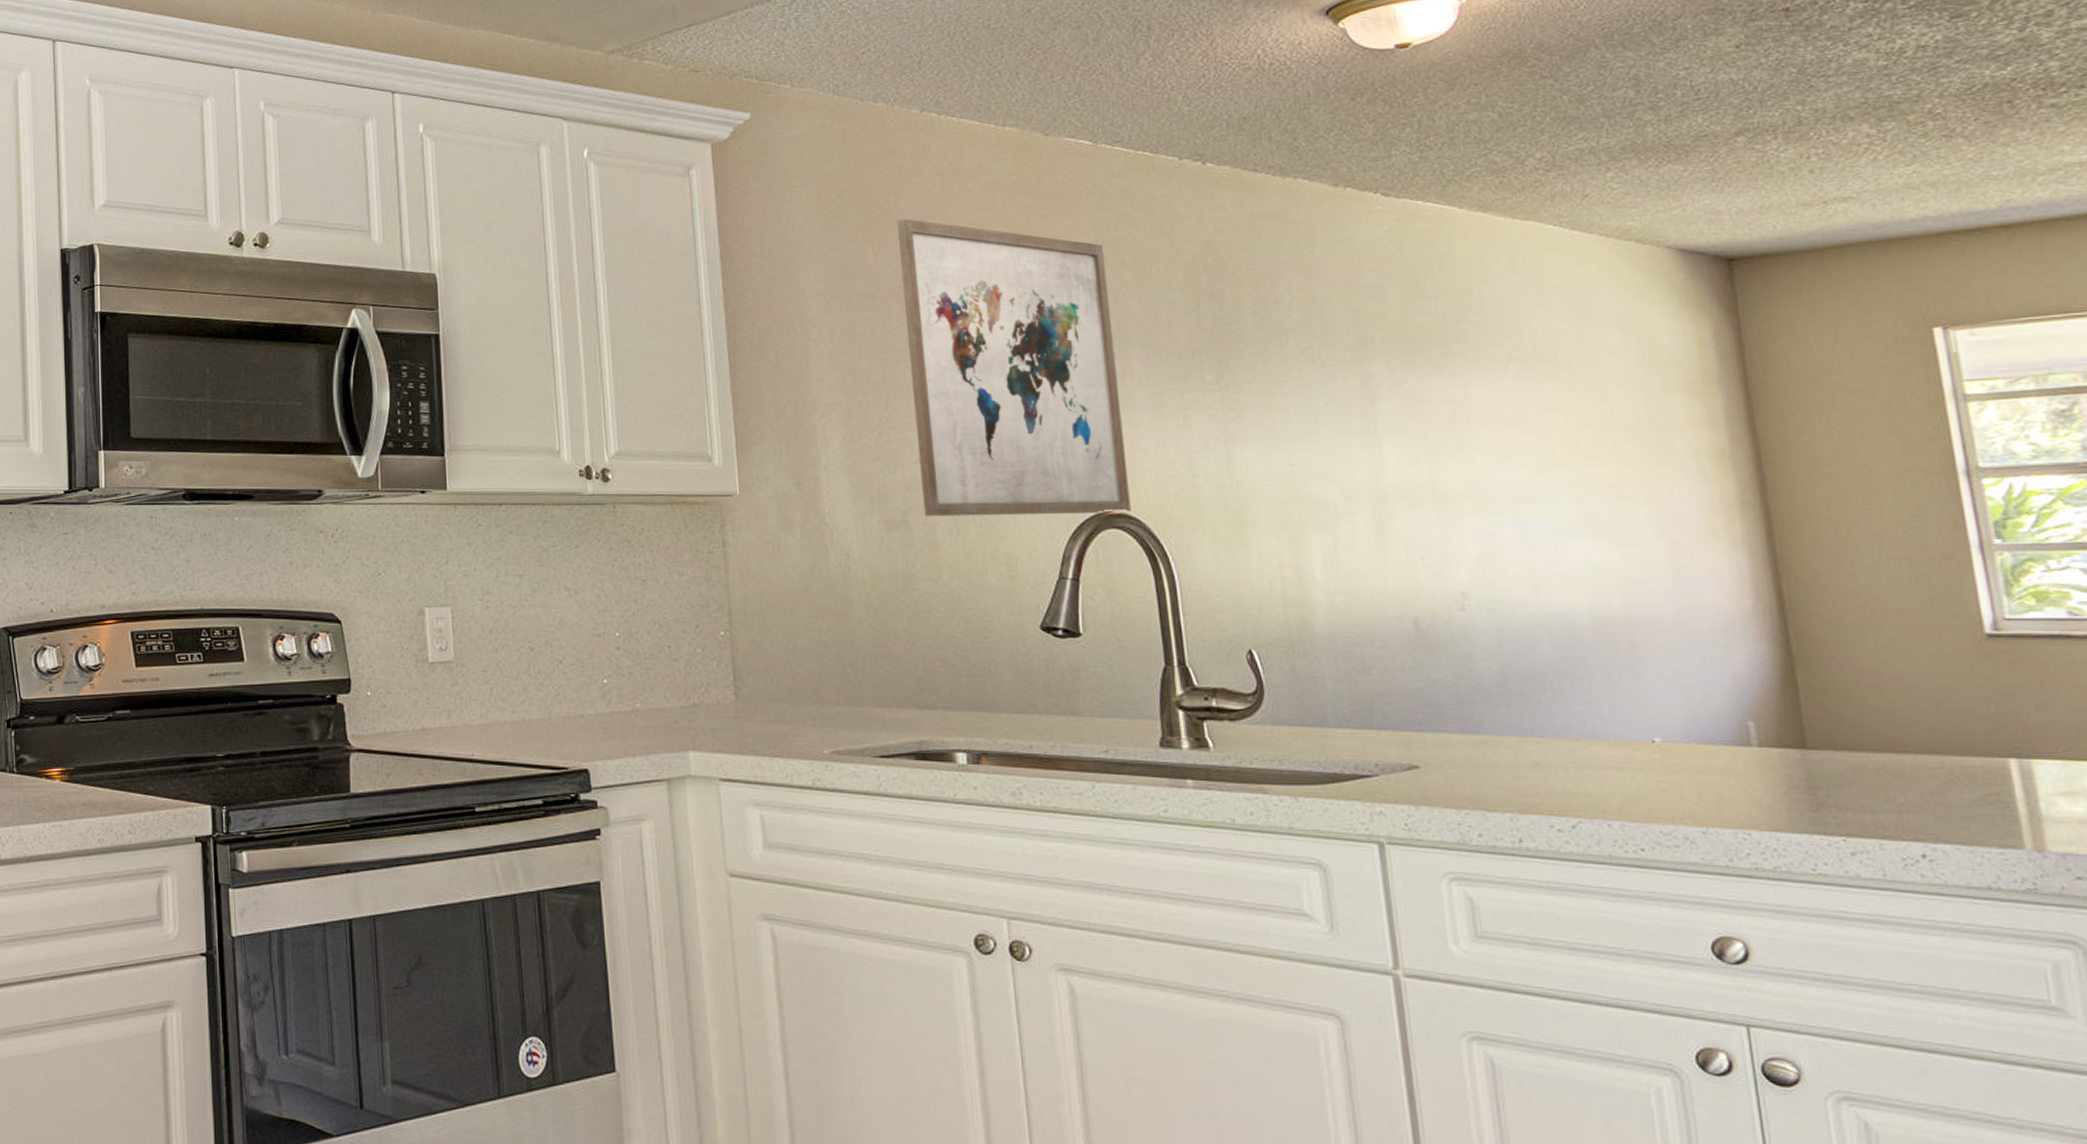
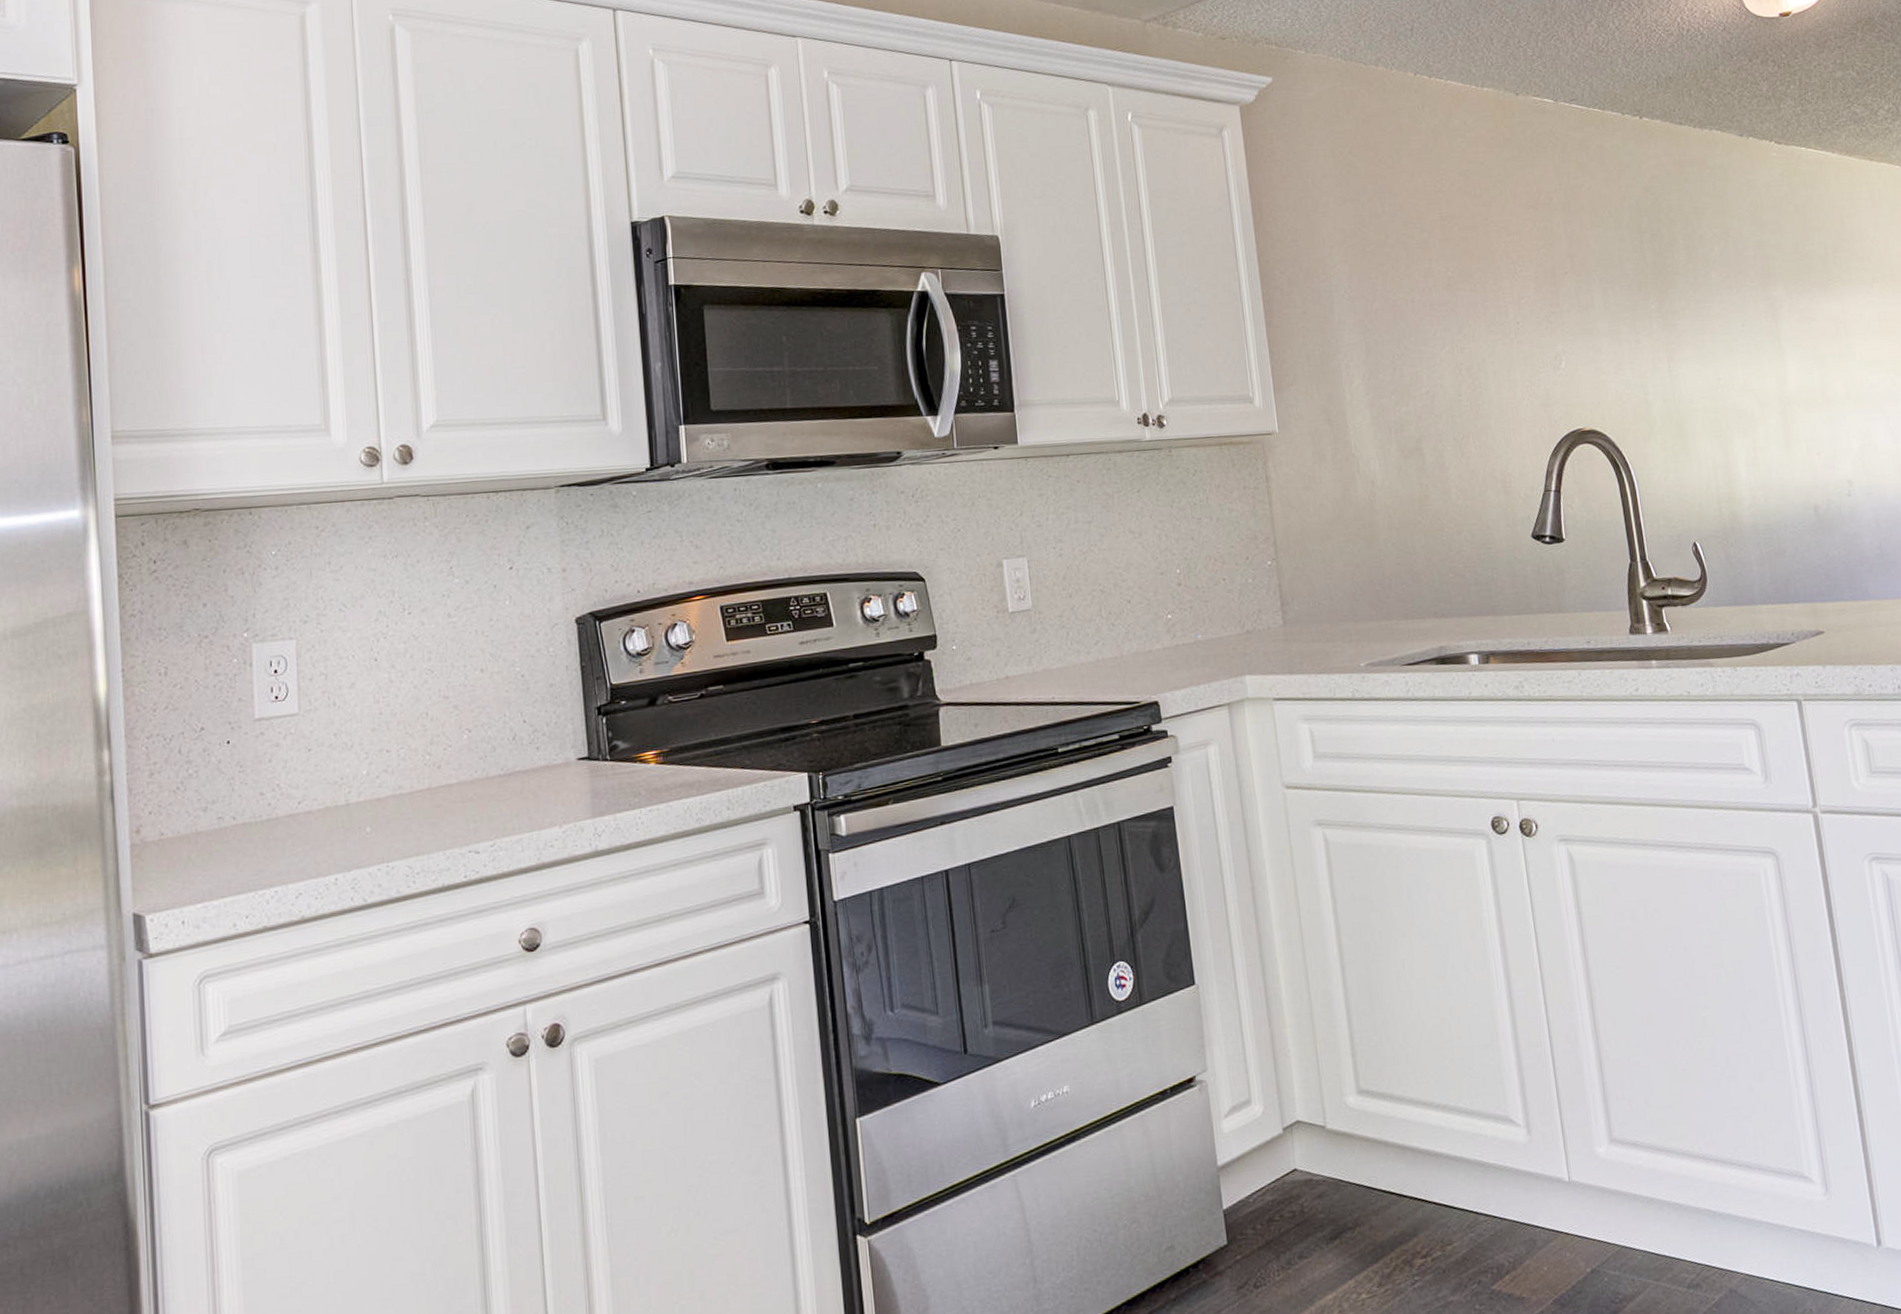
wall art: present [896,218,1131,517] -> none [1399,172,1598,443]

